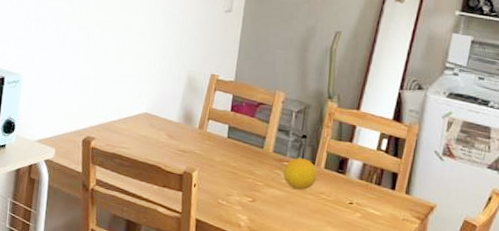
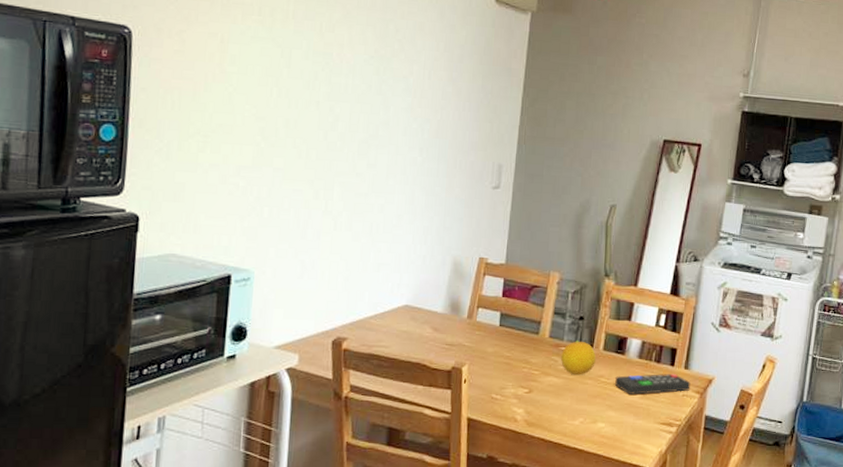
remote control: none [335,194,411,216] -> present [615,374,691,395]

